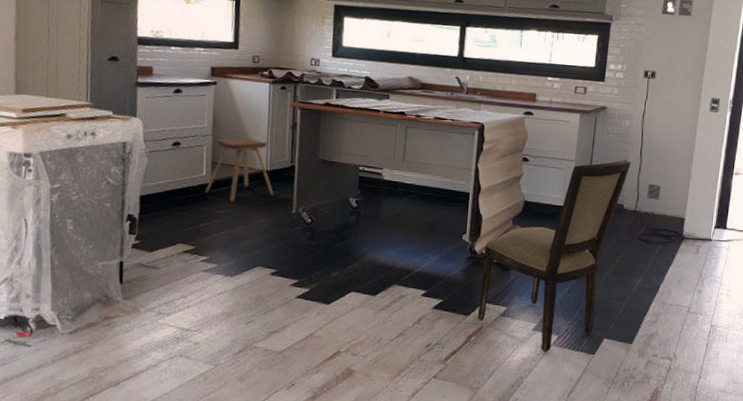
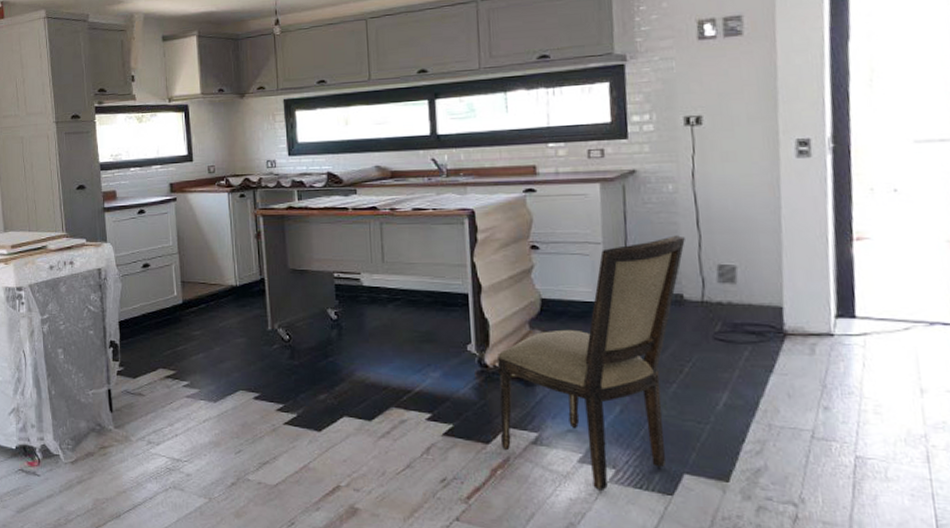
music stool: present [204,136,273,202] -> none [178,251,246,322]

